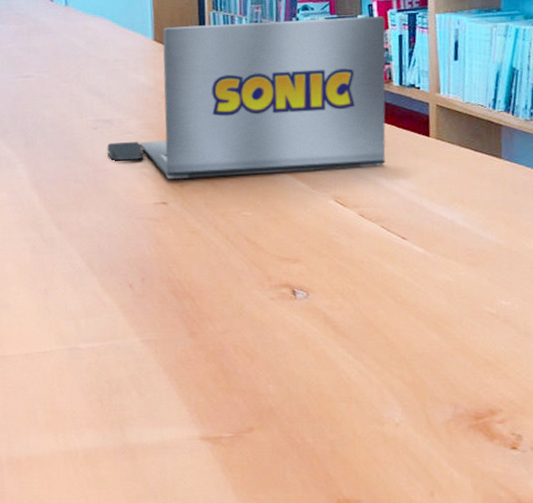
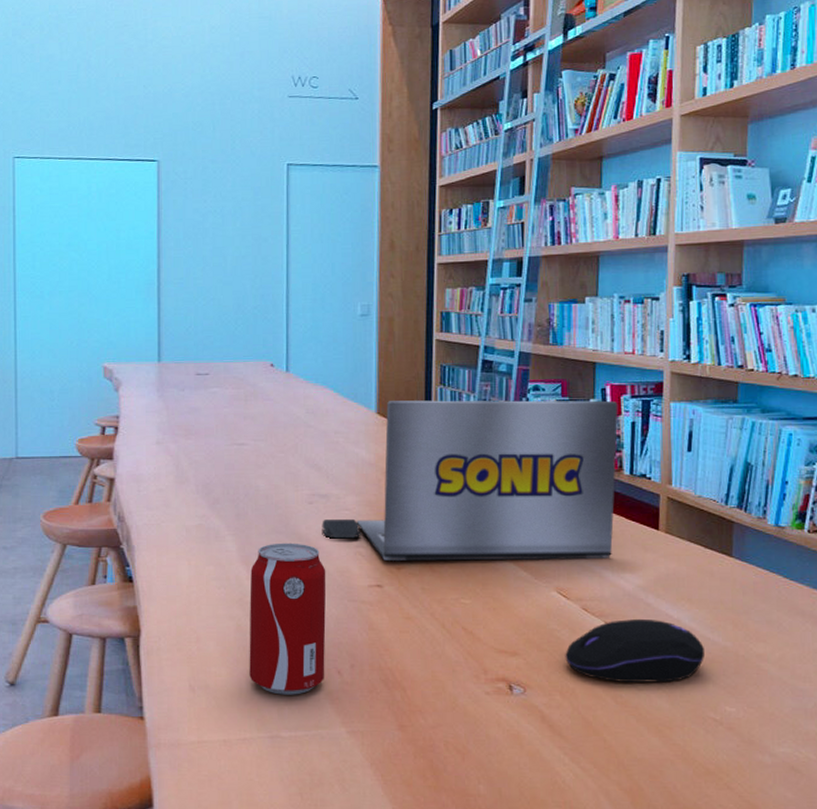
beverage can: none [42,166,118,310] -> present [249,543,326,695]
computer mouse: none [344,221,479,283] -> present [565,618,704,683]

